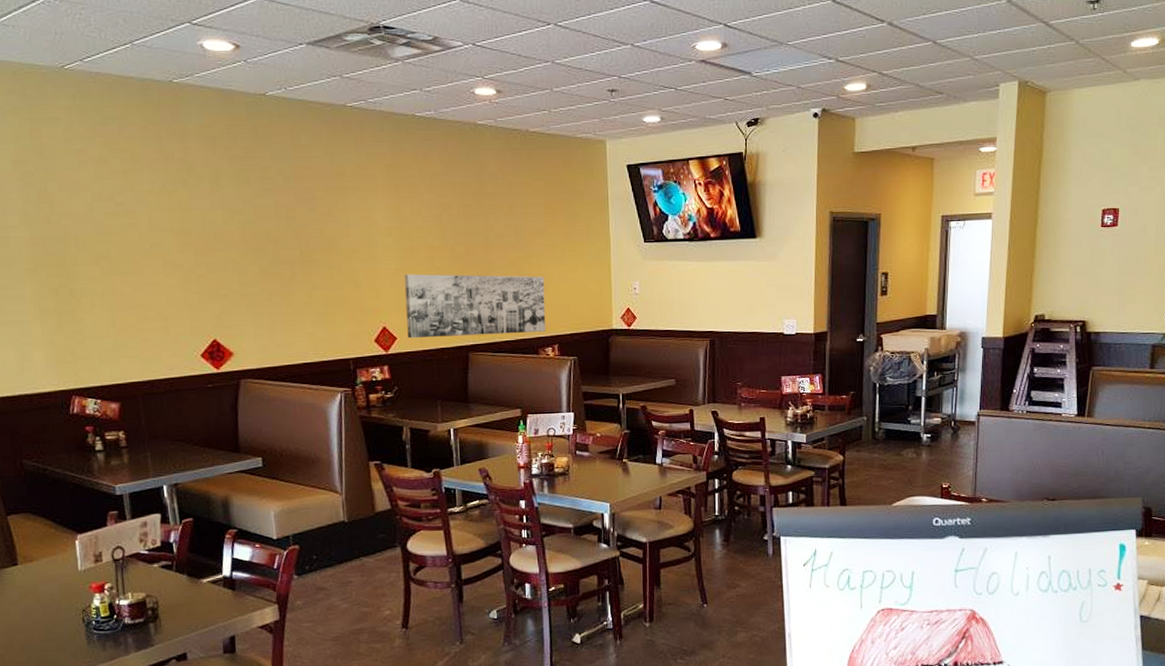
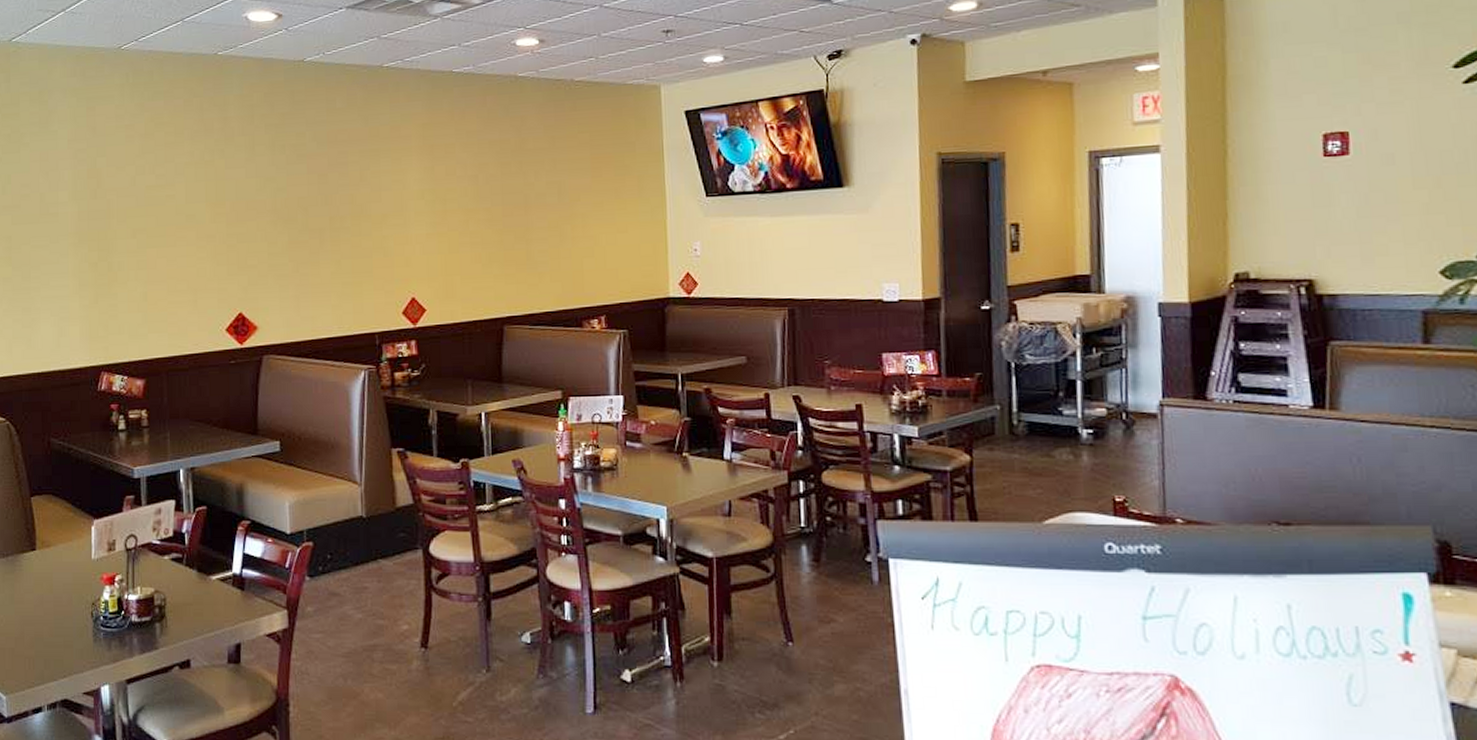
wall art: present [404,273,546,339] -> none [436,238,591,310]

